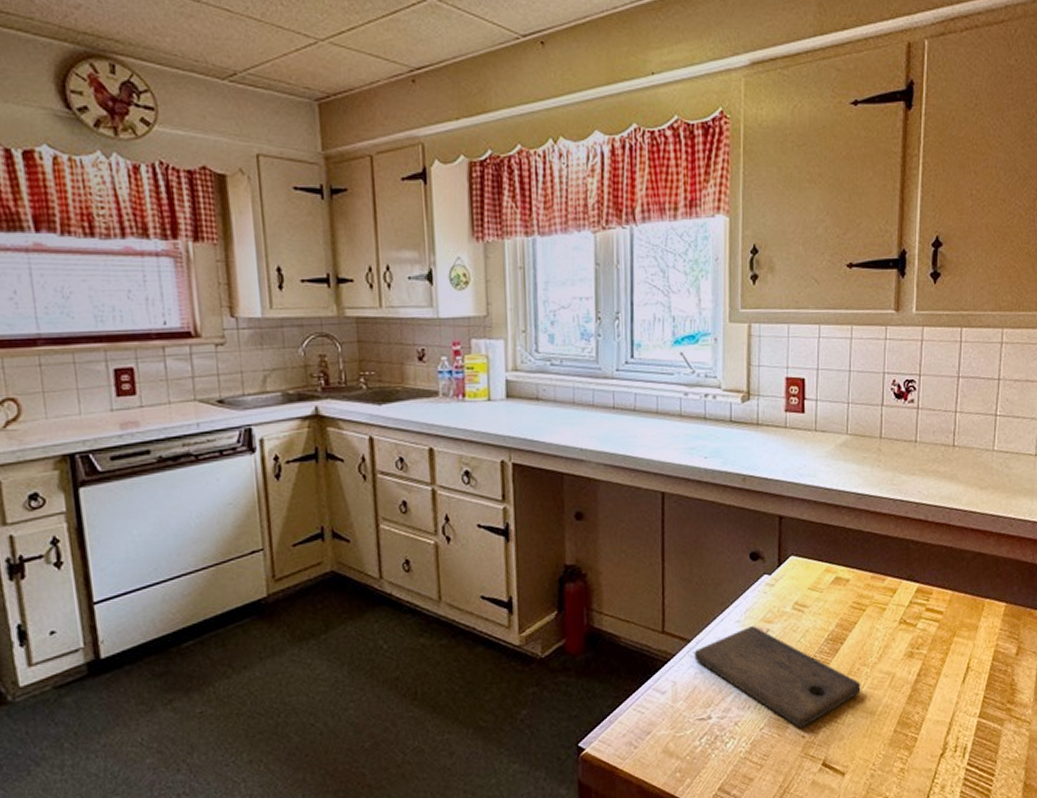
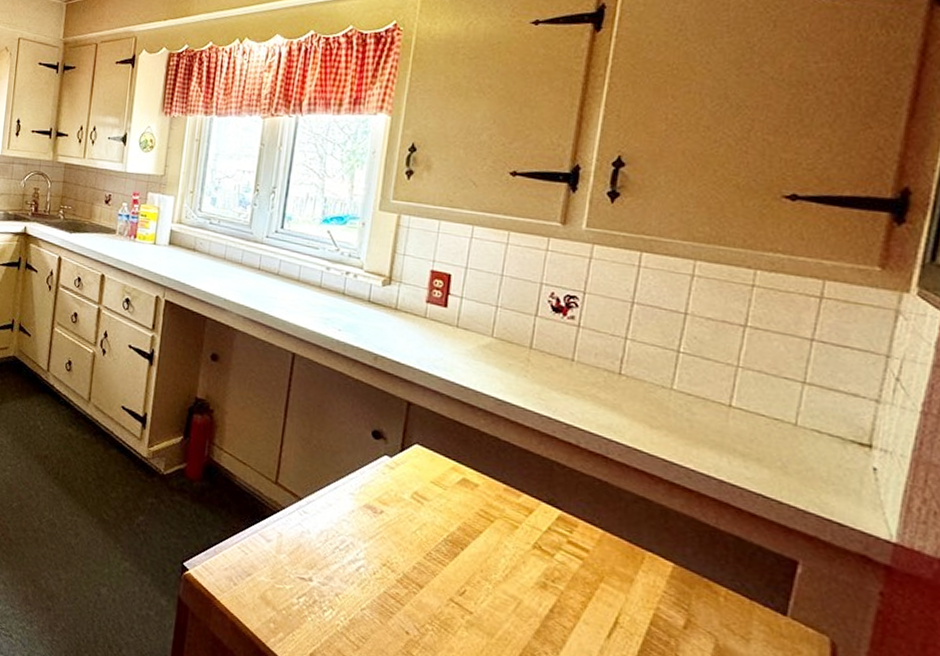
cutting board: present [694,626,861,728] -> none [303,502,480,623]

